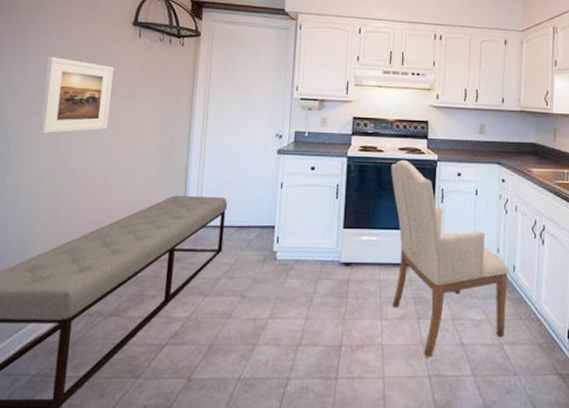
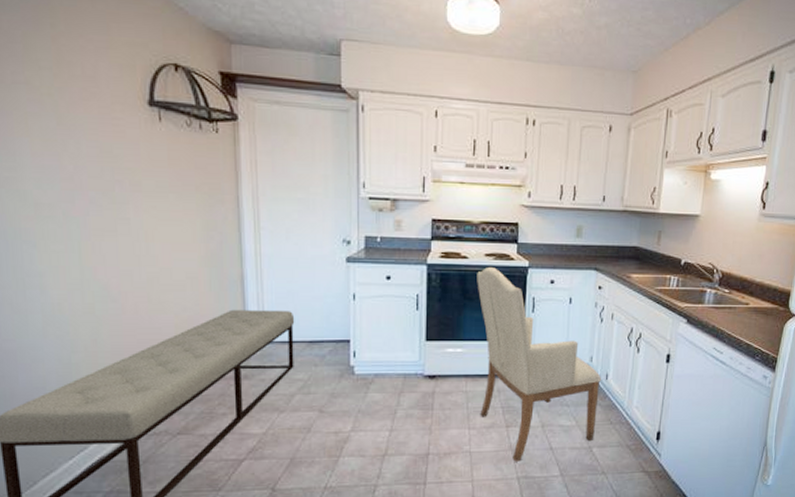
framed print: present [39,57,114,134] -> none [46,147,139,242]

